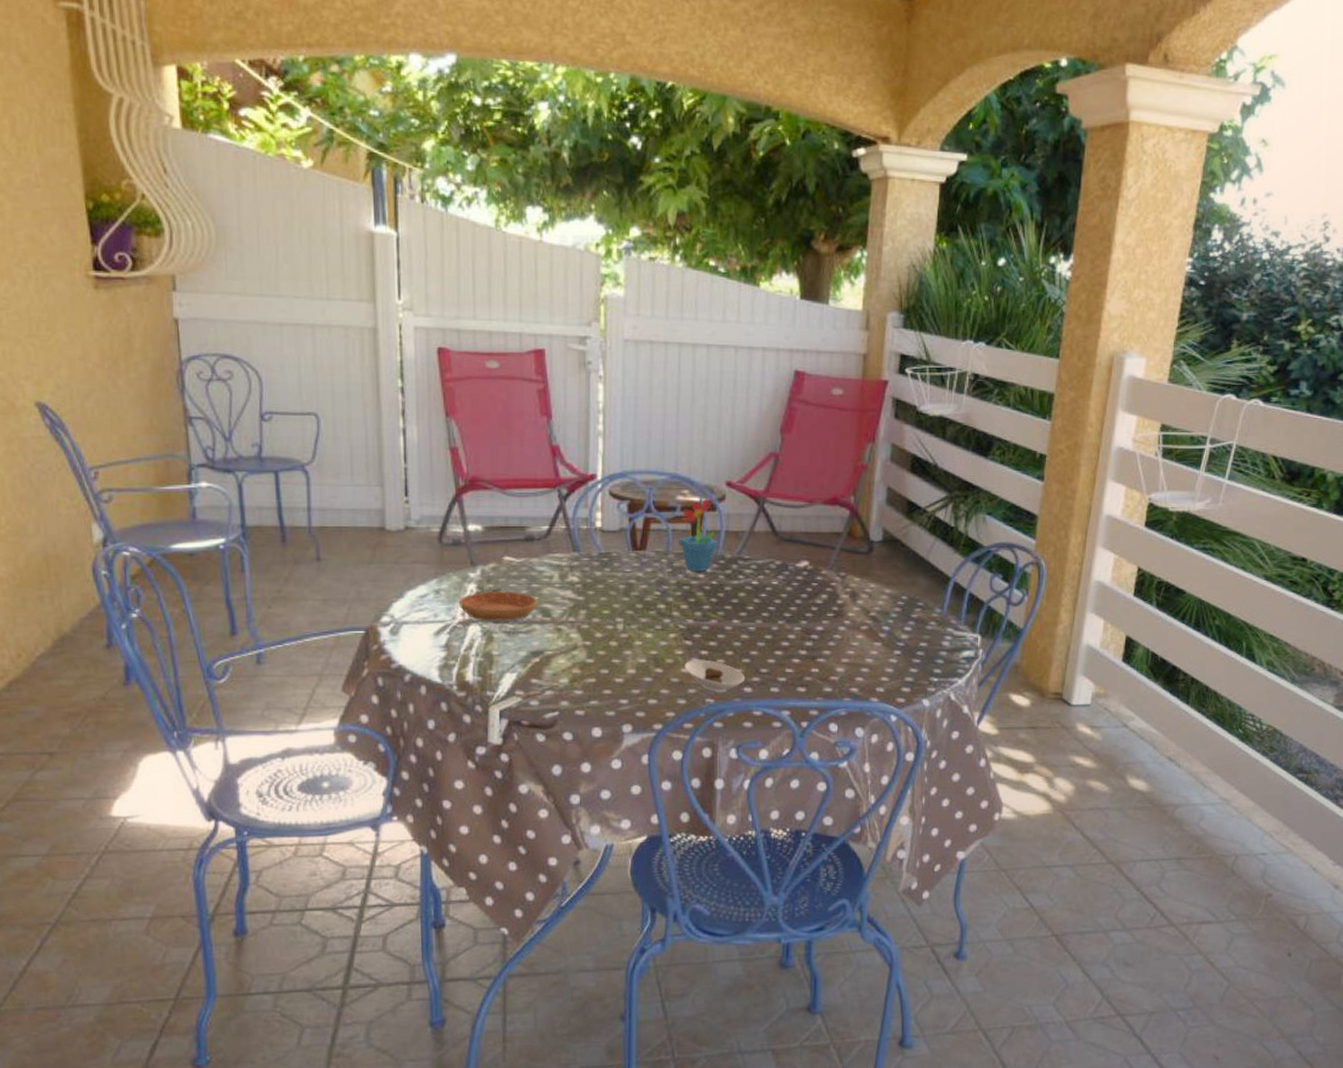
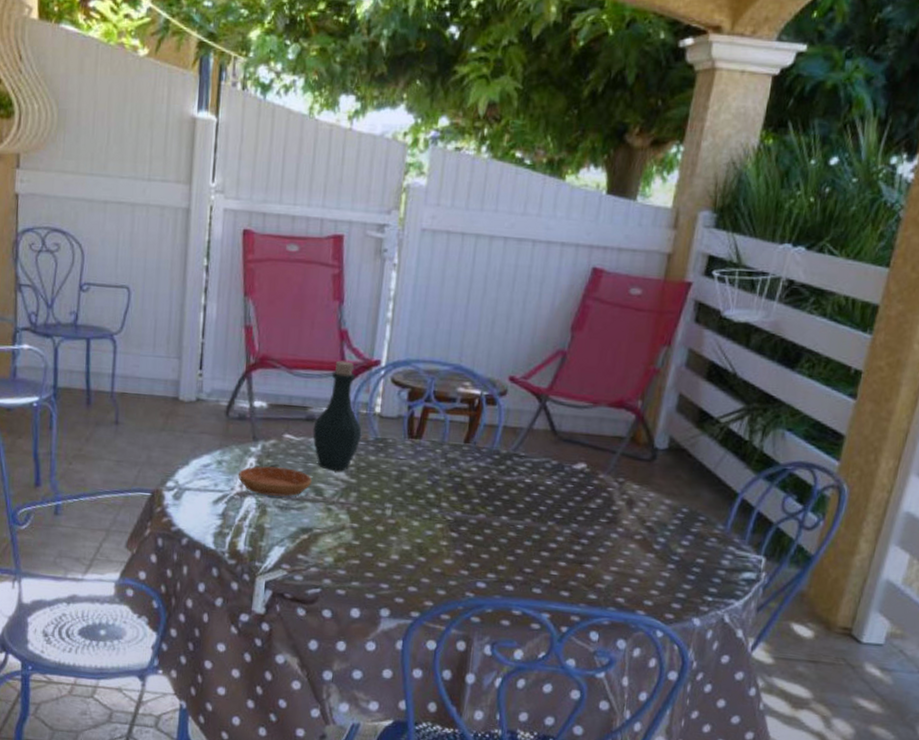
bottle: none [533,477,585,591] -> present [313,360,362,472]
potted flower: present [679,497,718,572] -> none [455,391,495,466]
saucer: present [684,659,746,692] -> none [447,552,508,587]

